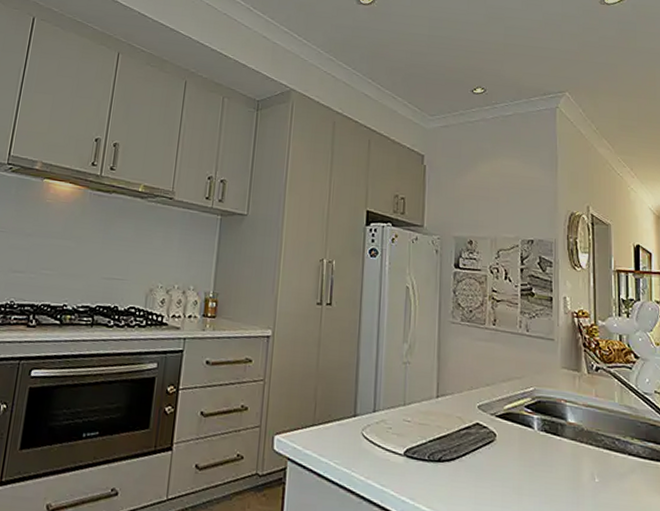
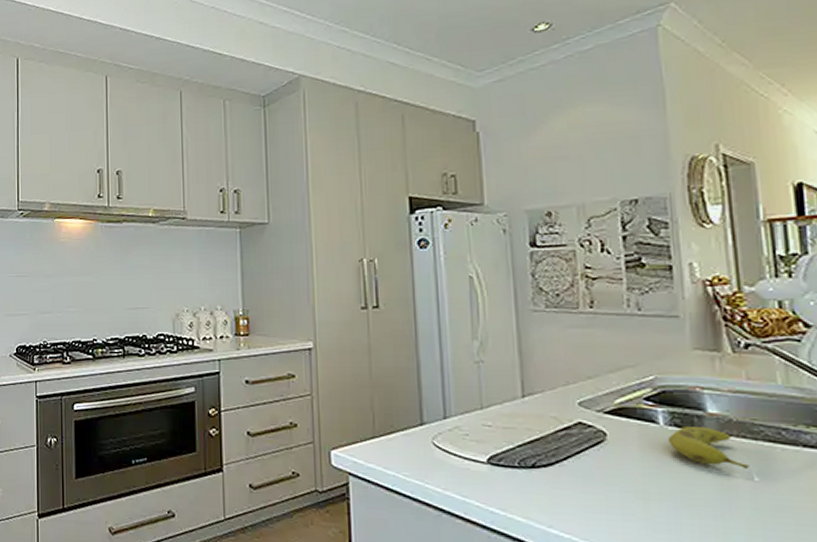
fruit: none [539,432,593,471] -> present [667,427,750,468]

